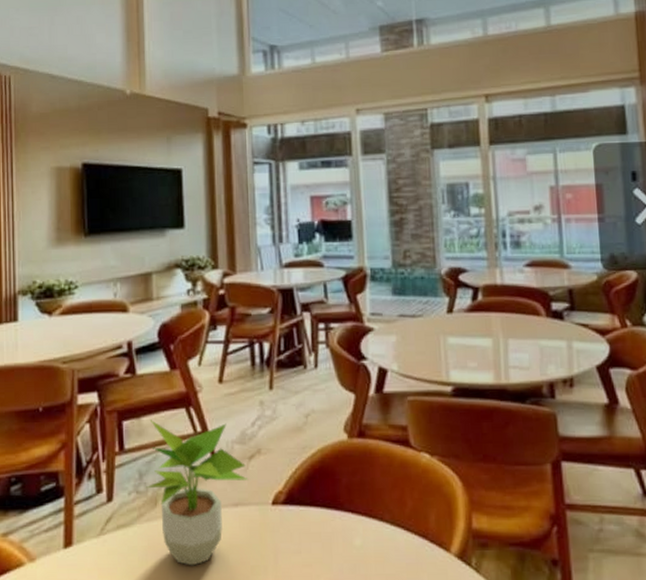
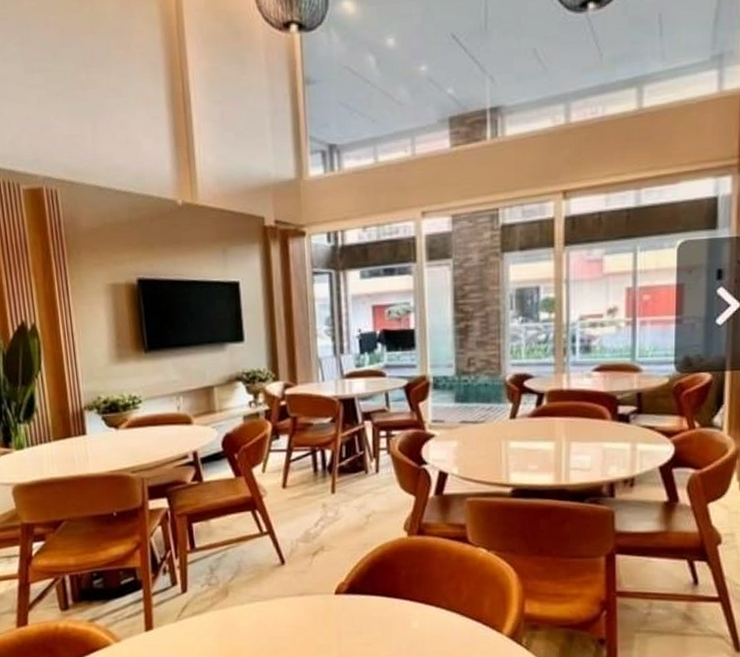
potted plant: present [146,420,249,566] -> none [217,522,313,645]

